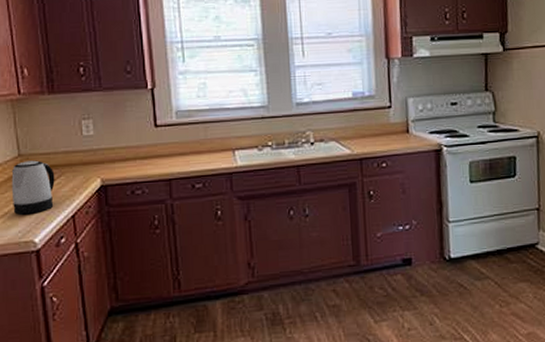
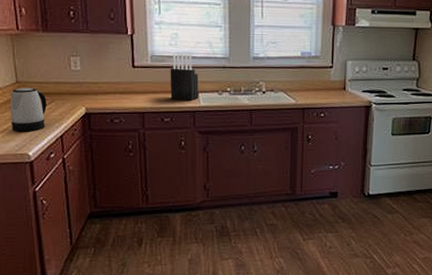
knife block: none [199,105,234,161] -> present [170,53,199,101]

